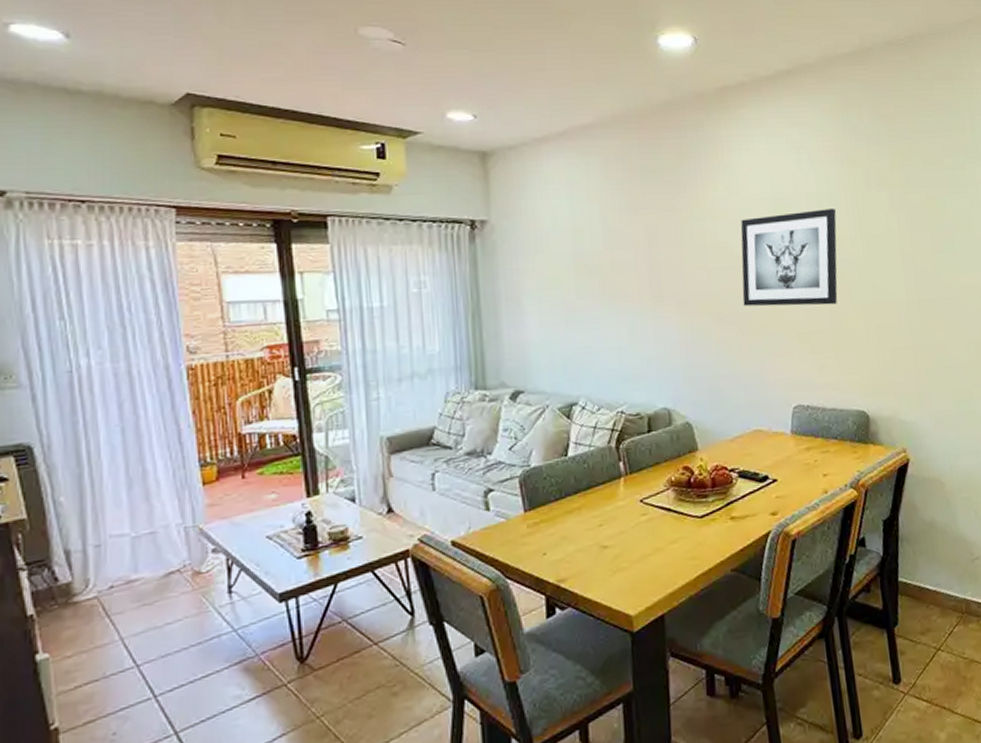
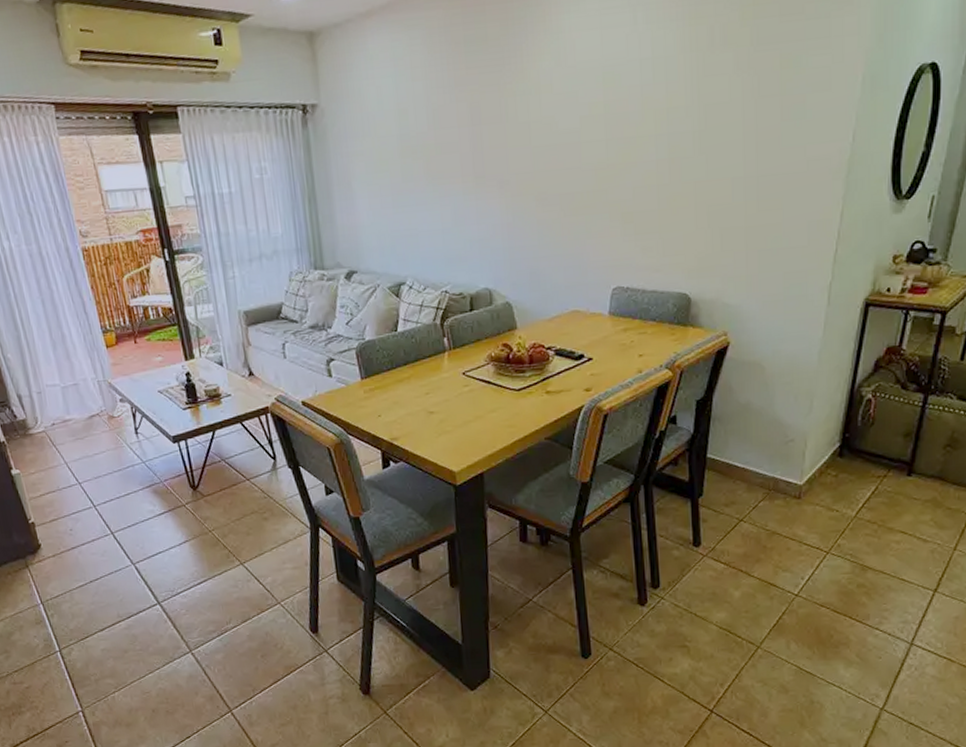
wall art: present [740,209,838,307] -> none [565,75,672,186]

